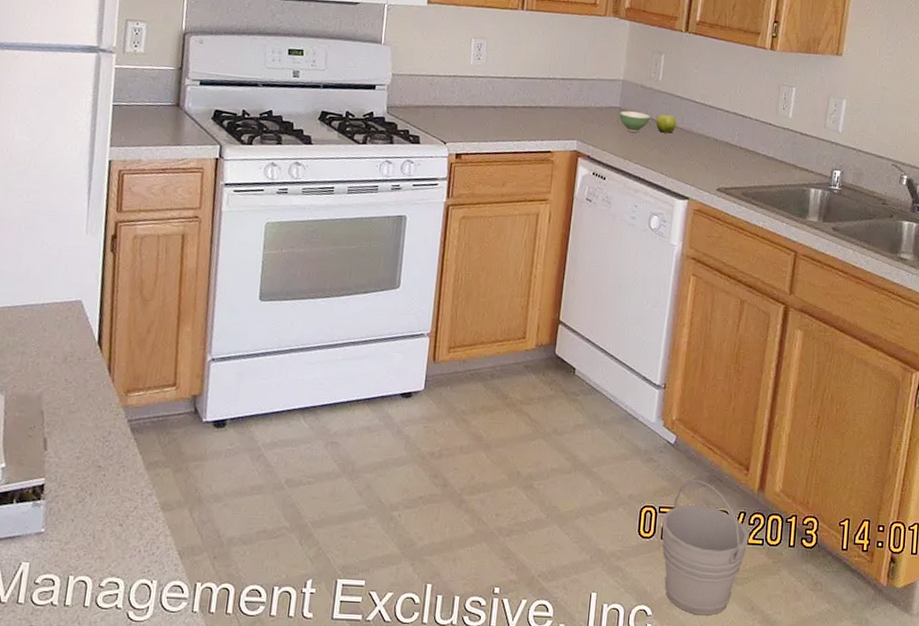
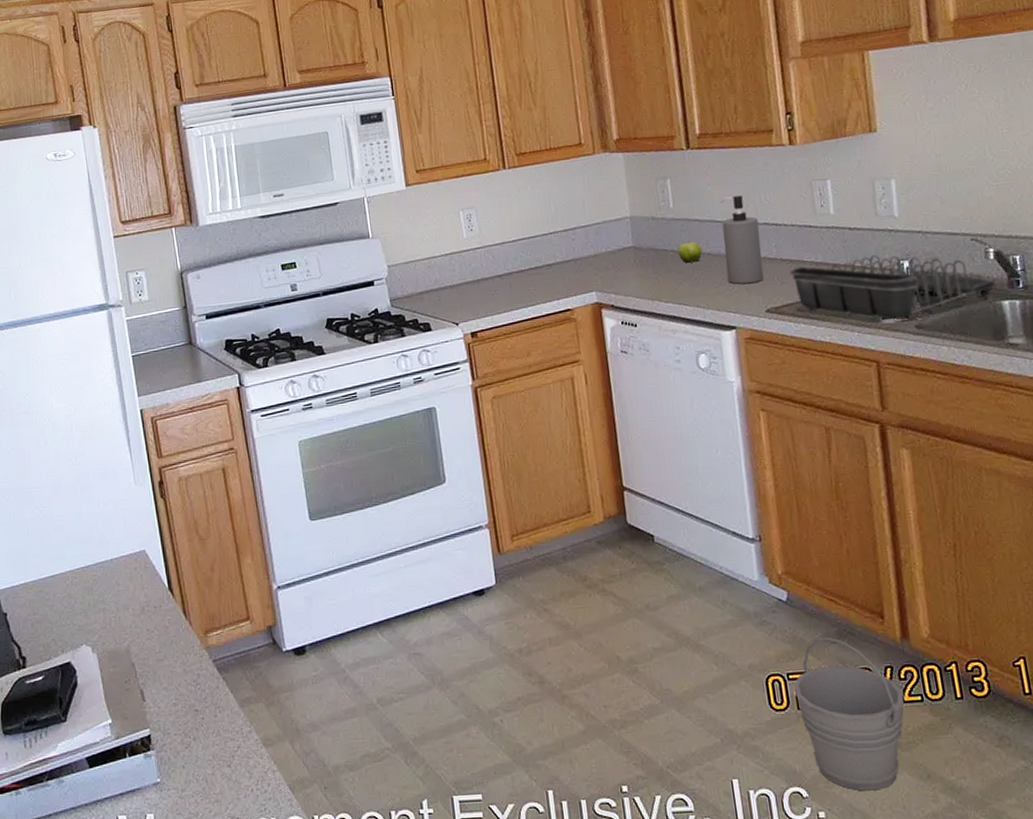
bowl: present [619,110,651,132] -> none [634,246,672,270]
soap dispenser: none [692,82,730,163] -> present [720,195,764,284]
dish rack: none [744,157,903,223] -> present [790,254,996,319]

